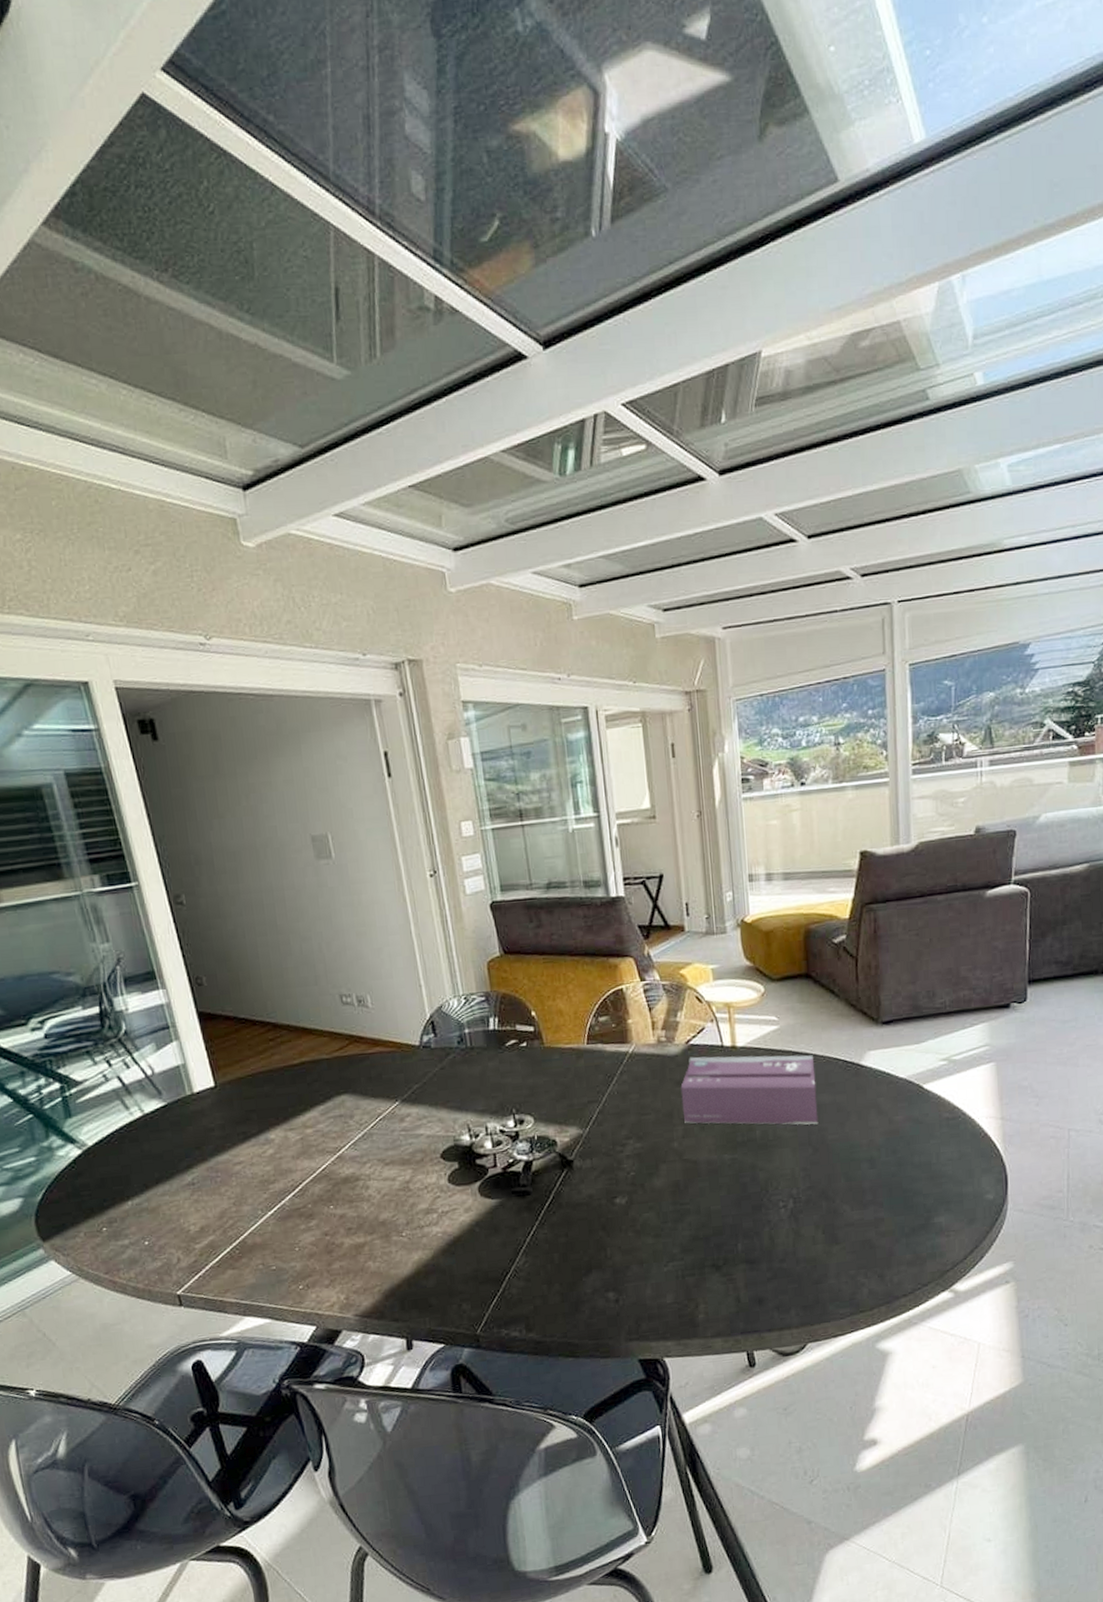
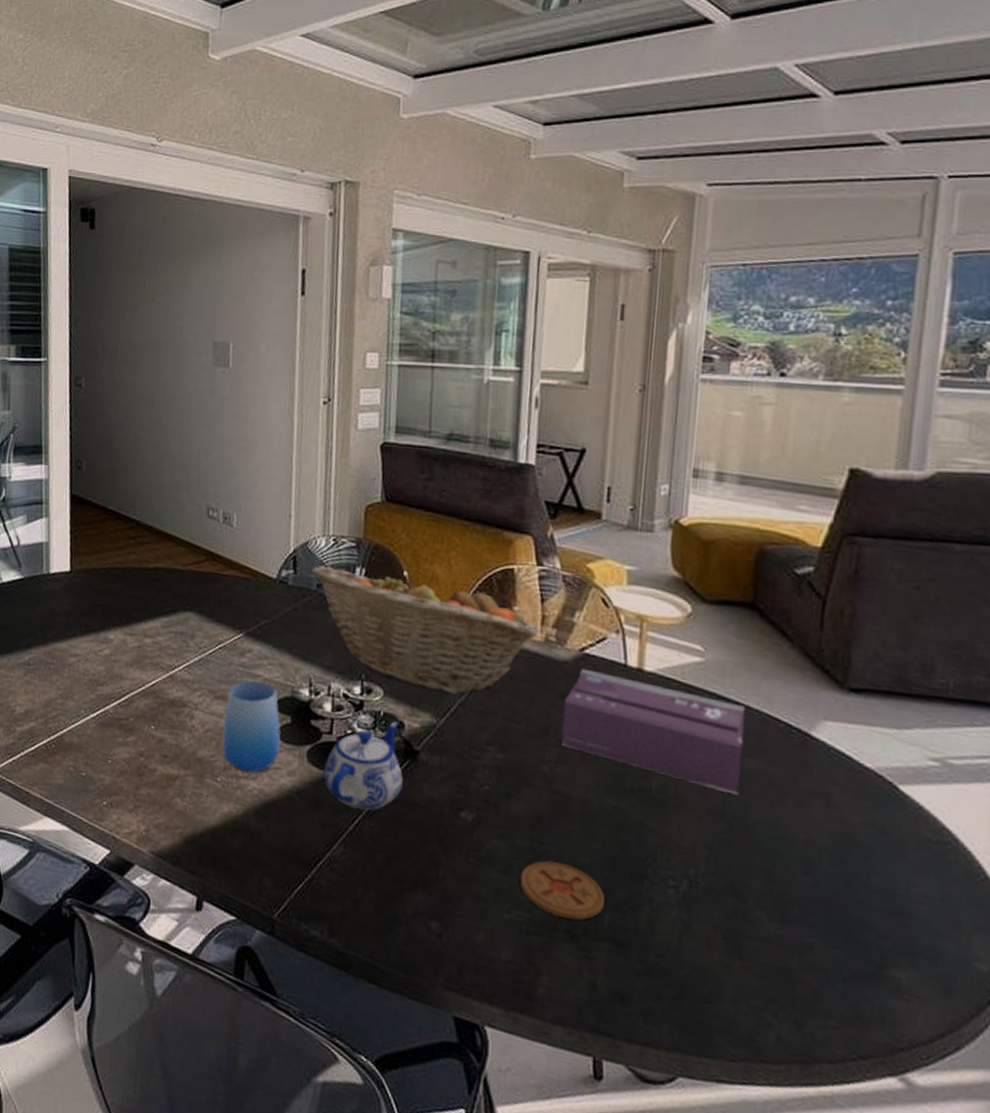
cup: none [396,1139,454,1222] -> present [222,680,281,773]
fruit basket: none [450,1007,652,1108] -> present [311,565,539,695]
teapot: none [496,1141,565,1223] -> present [324,721,403,811]
coaster: none [670,1214,736,1257] -> present [520,861,605,920]

